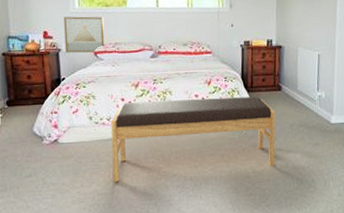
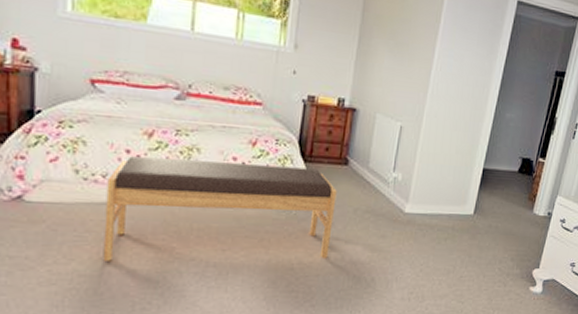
wall art: present [64,16,105,53] -> none [44,22,110,82]

